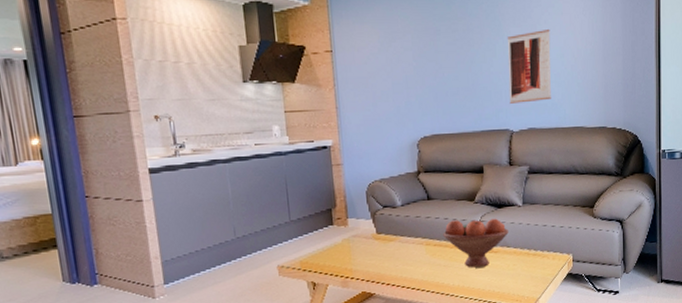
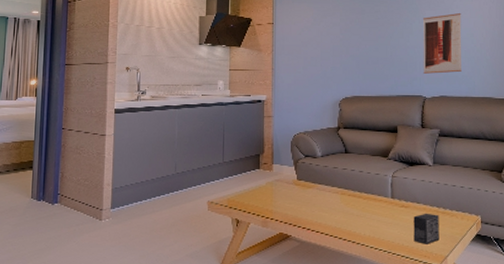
fruit bowl: present [443,218,509,268] -> none [357,174,419,220]
small box: none [503,256,531,289] -> present [413,213,439,244]

